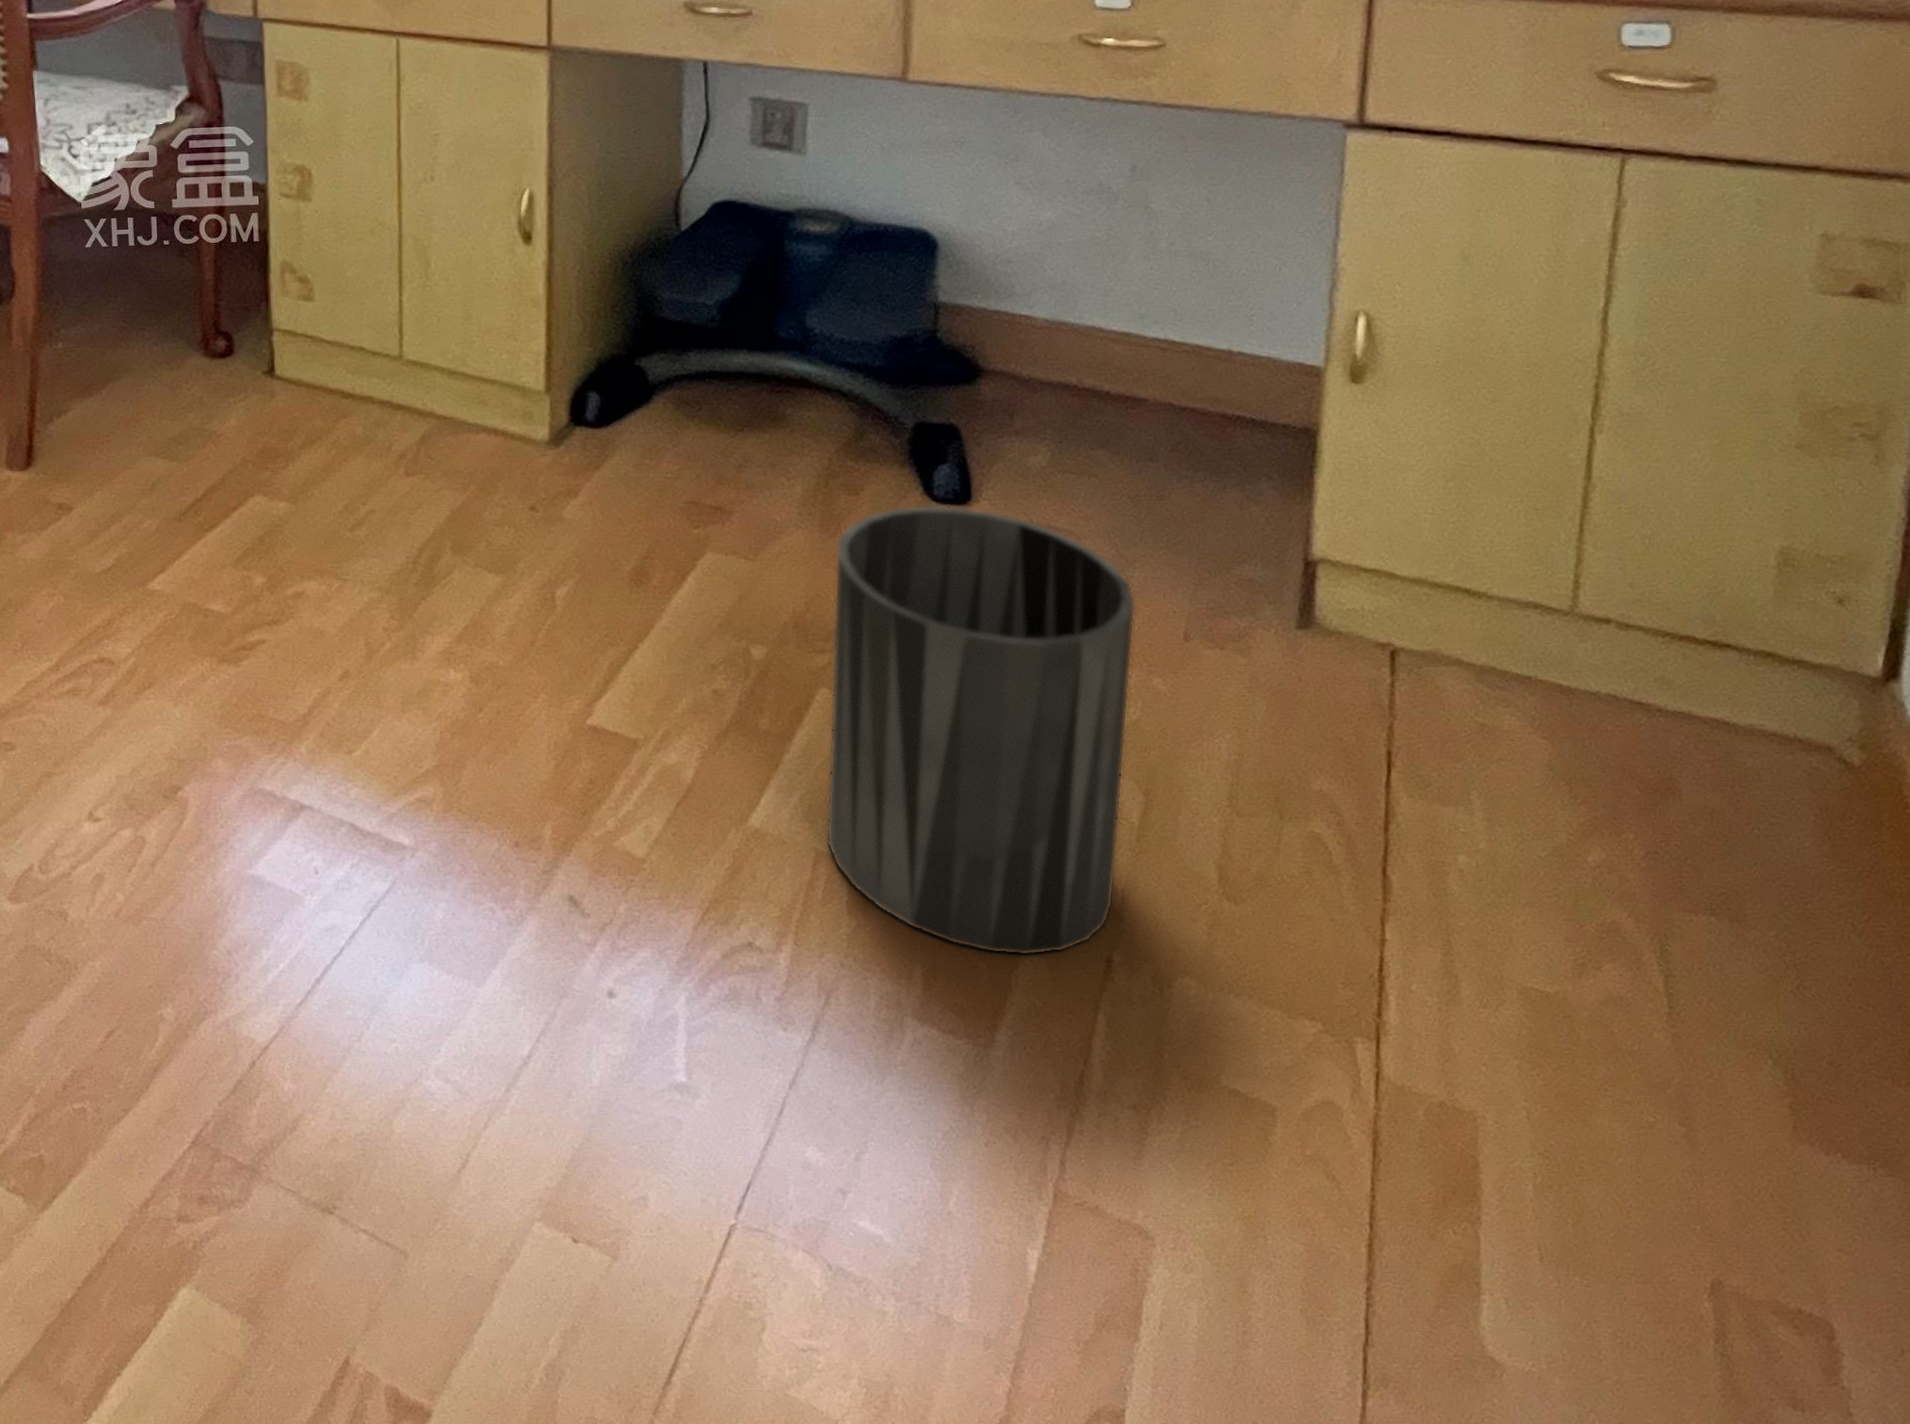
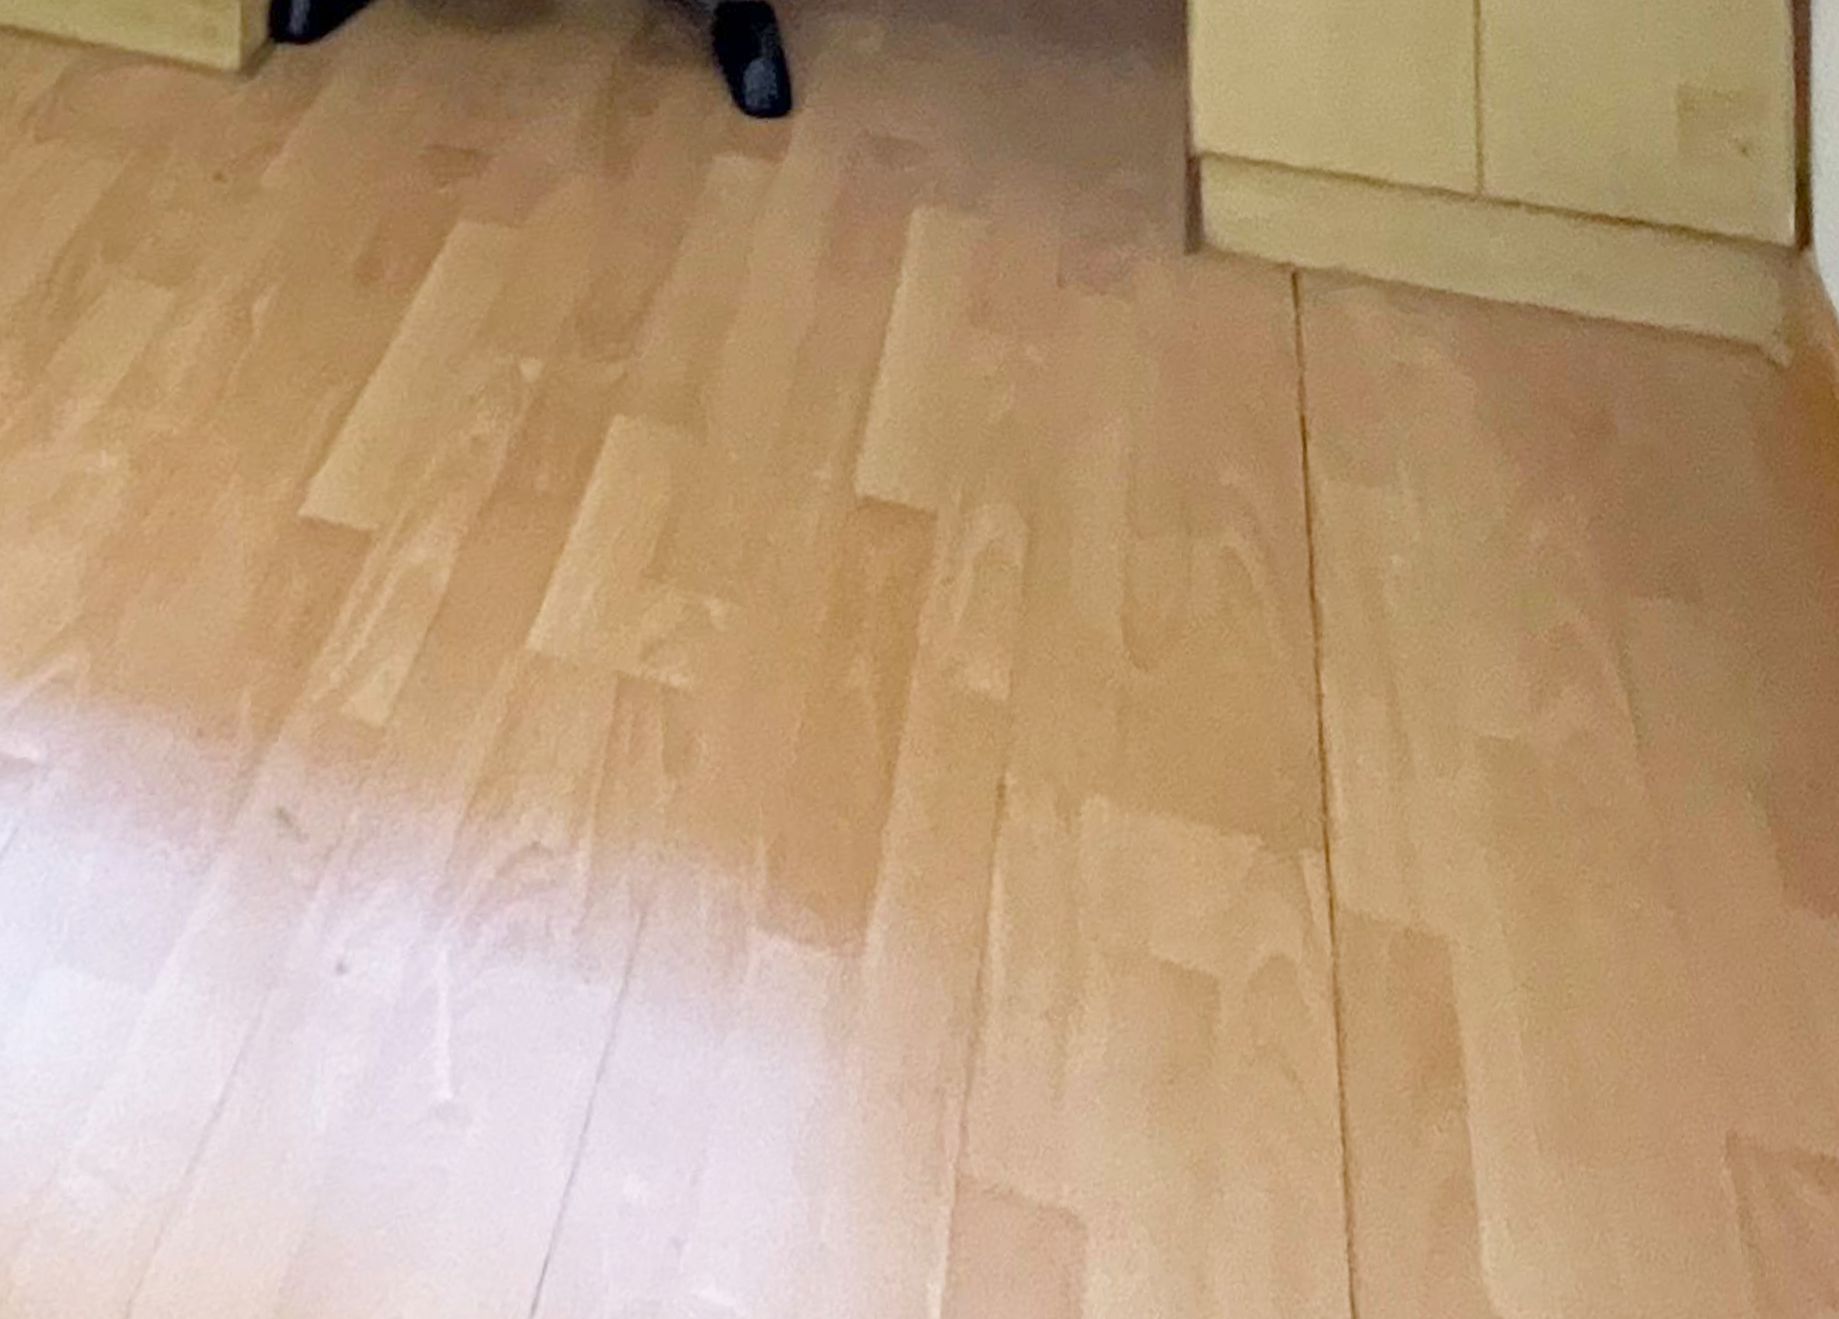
trash can: present [826,505,1136,956] -> none [626,118,1002,803]

